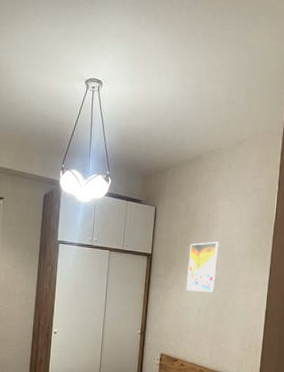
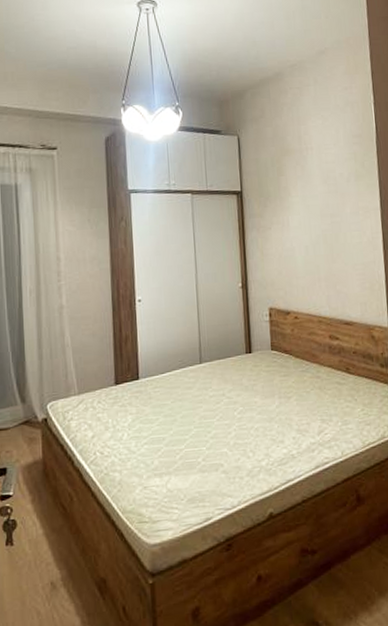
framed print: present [186,241,220,293] -> none [284,167,321,229]

